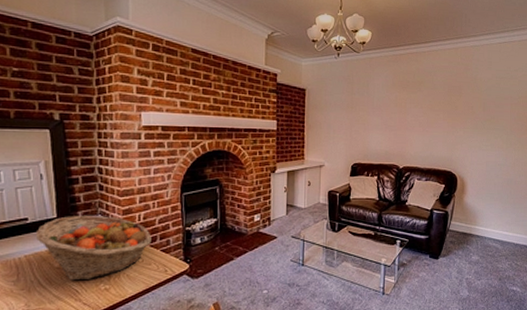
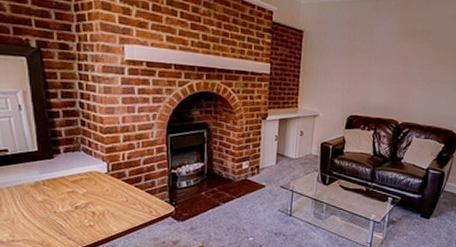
fruit basket: present [35,215,151,281] -> none [16,150,136,216]

